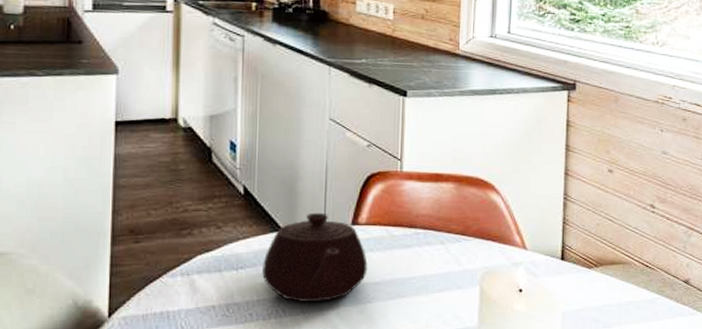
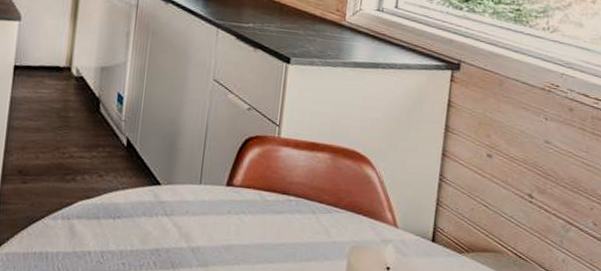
teapot: present [262,212,368,302] -> none [137,170,239,259]

